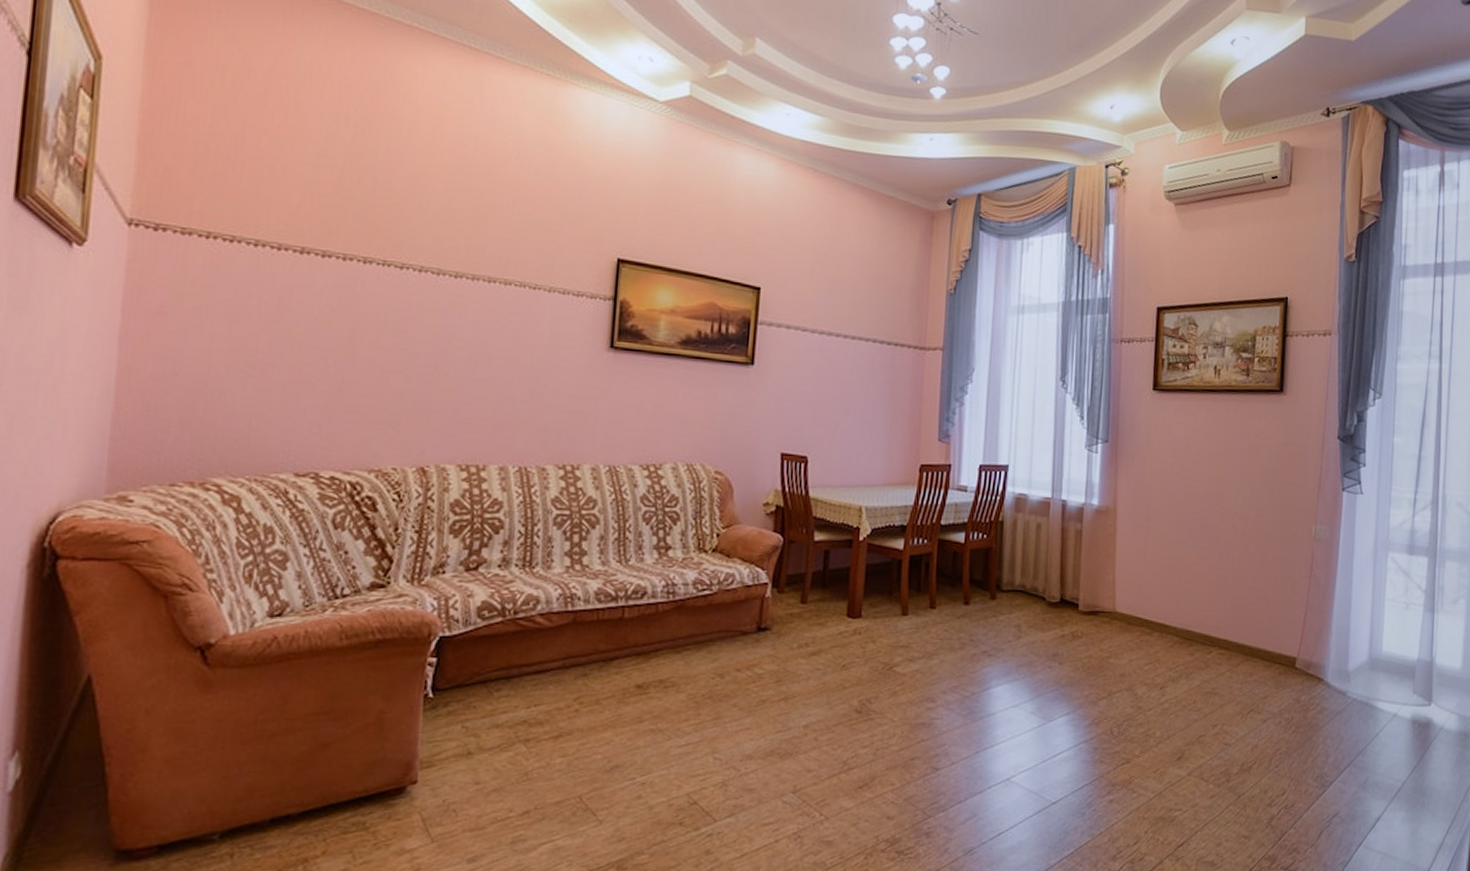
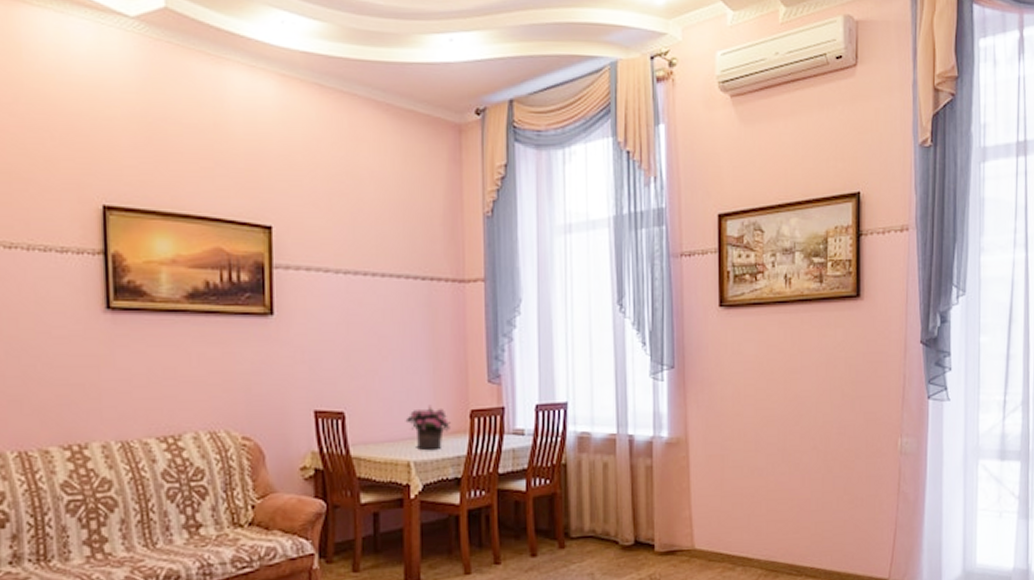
potted flower: none [861,456,901,499] -> present [405,404,450,451]

